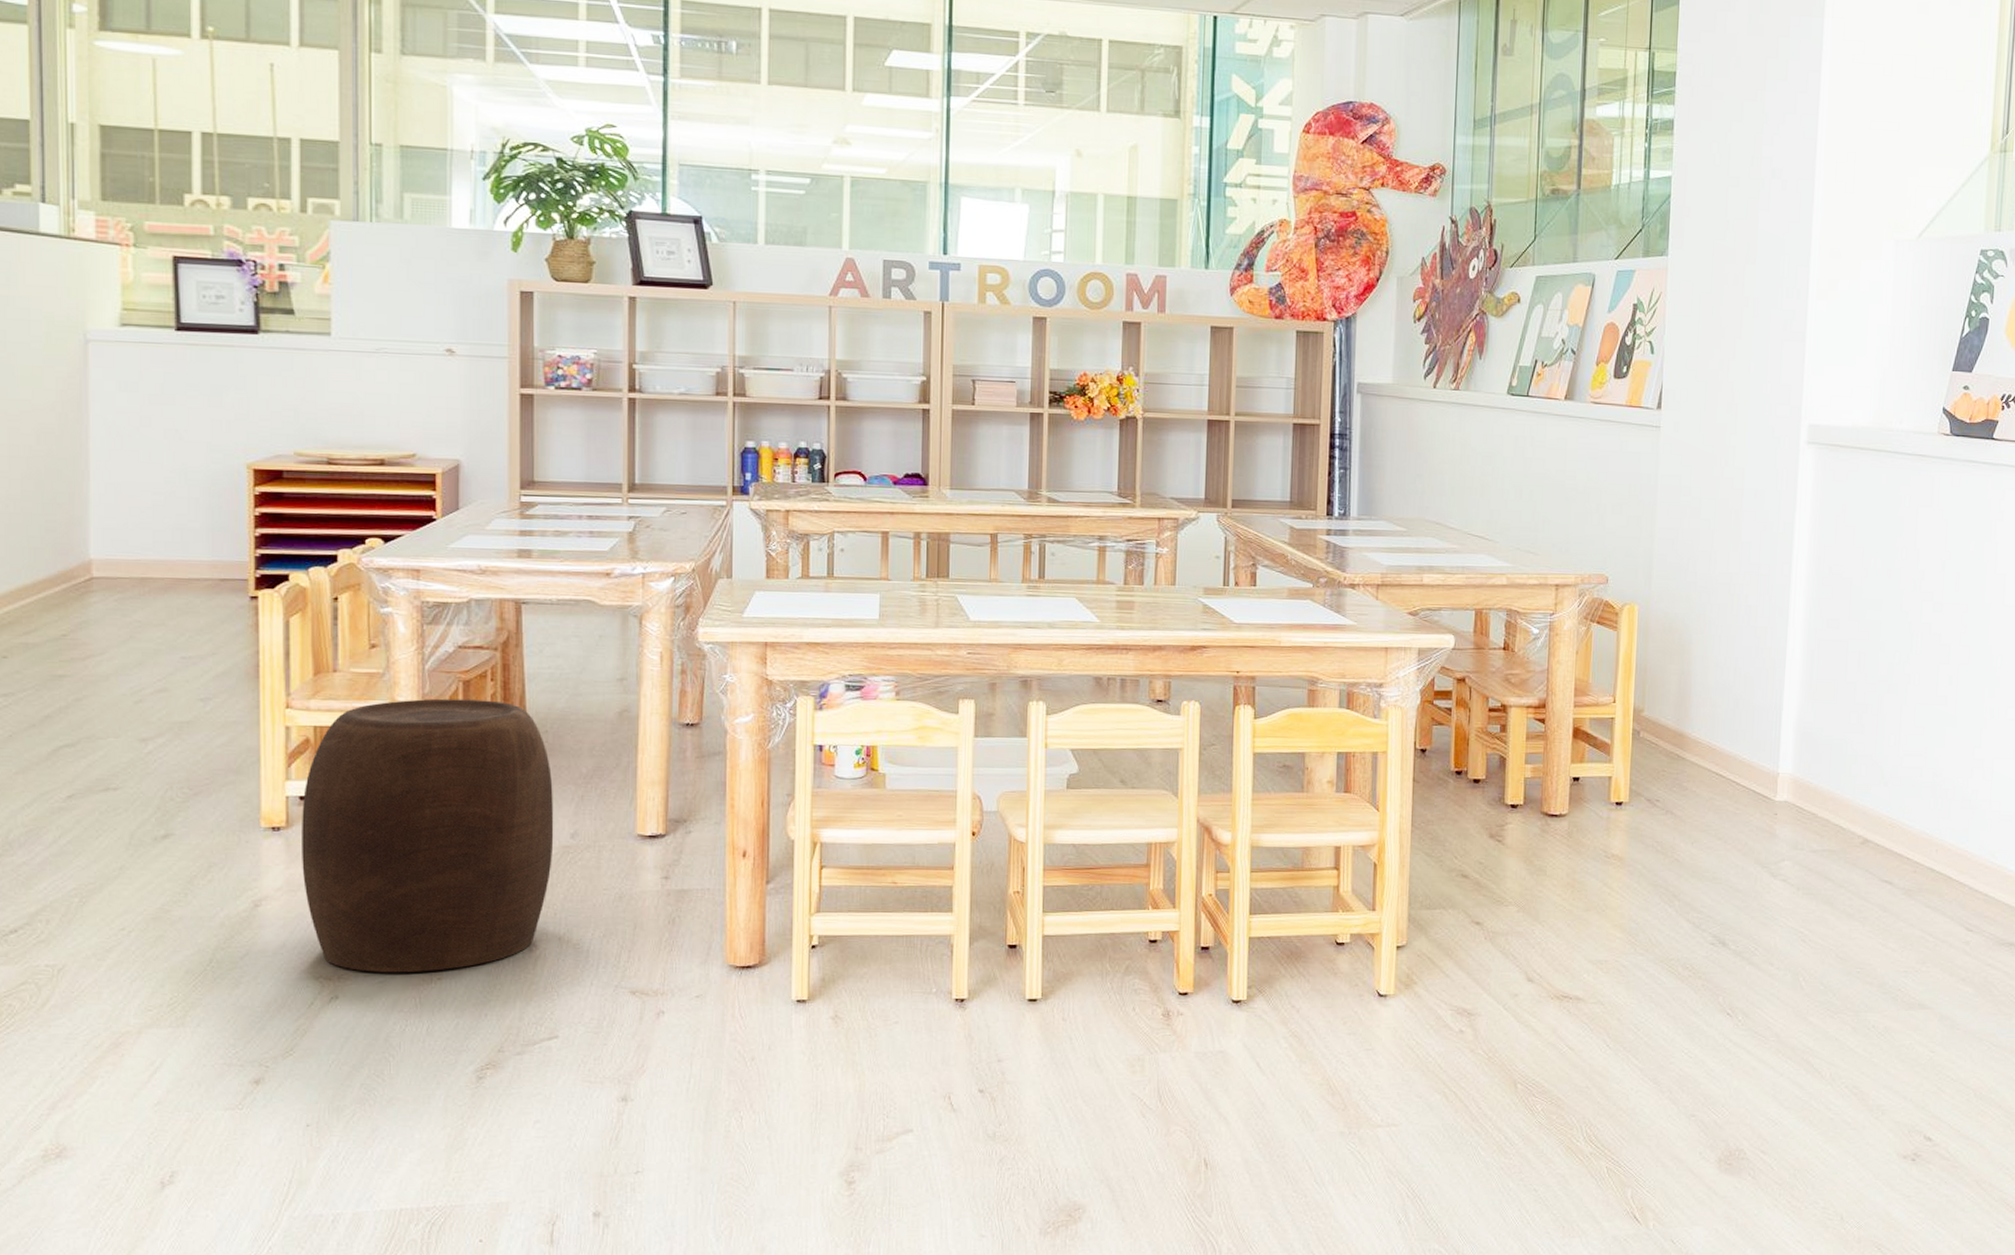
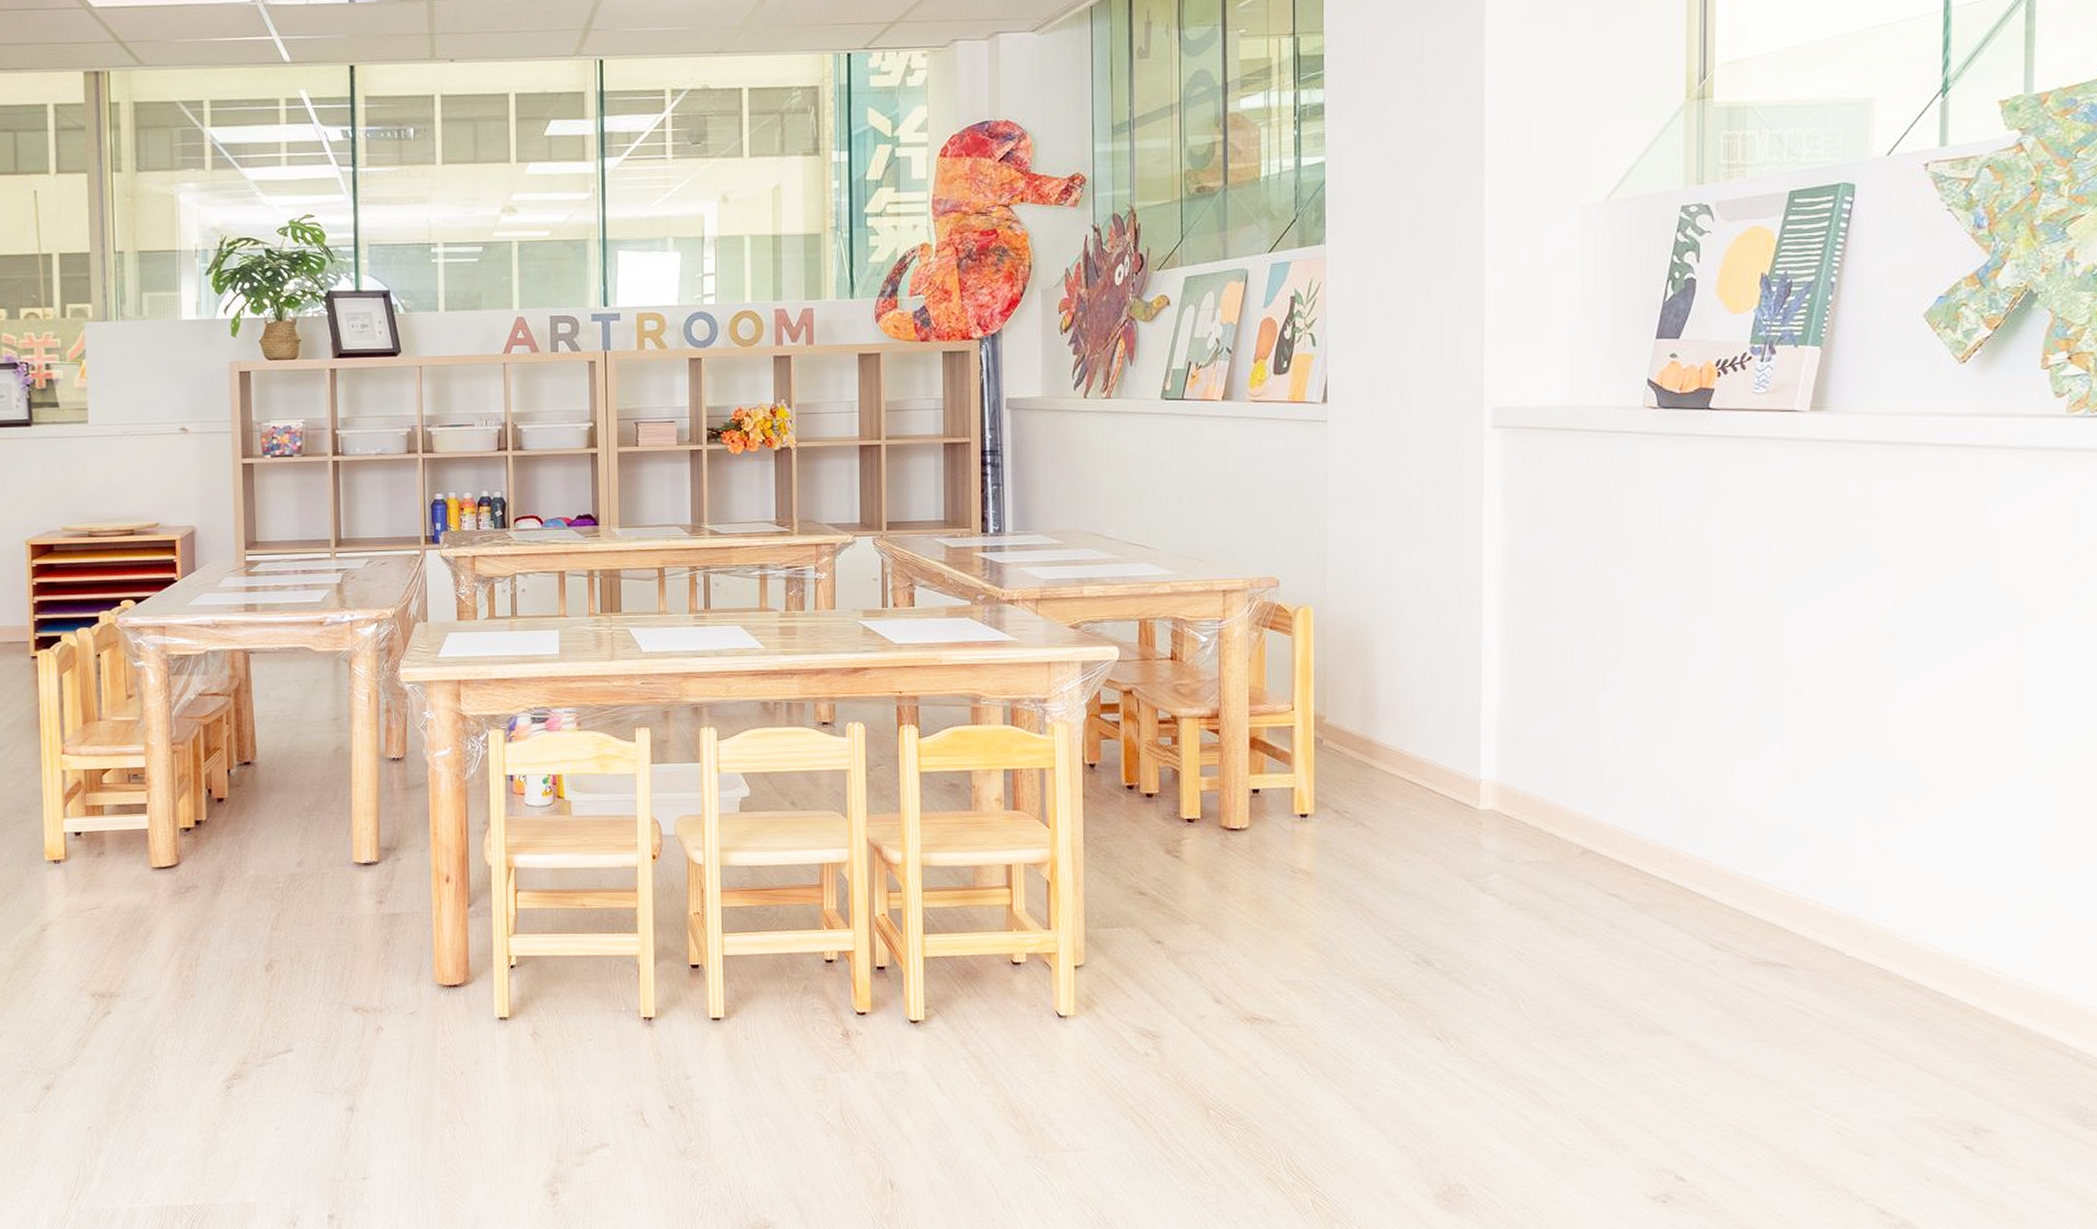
stool: present [302,698,554,973] -> none [77,741,283,991]

